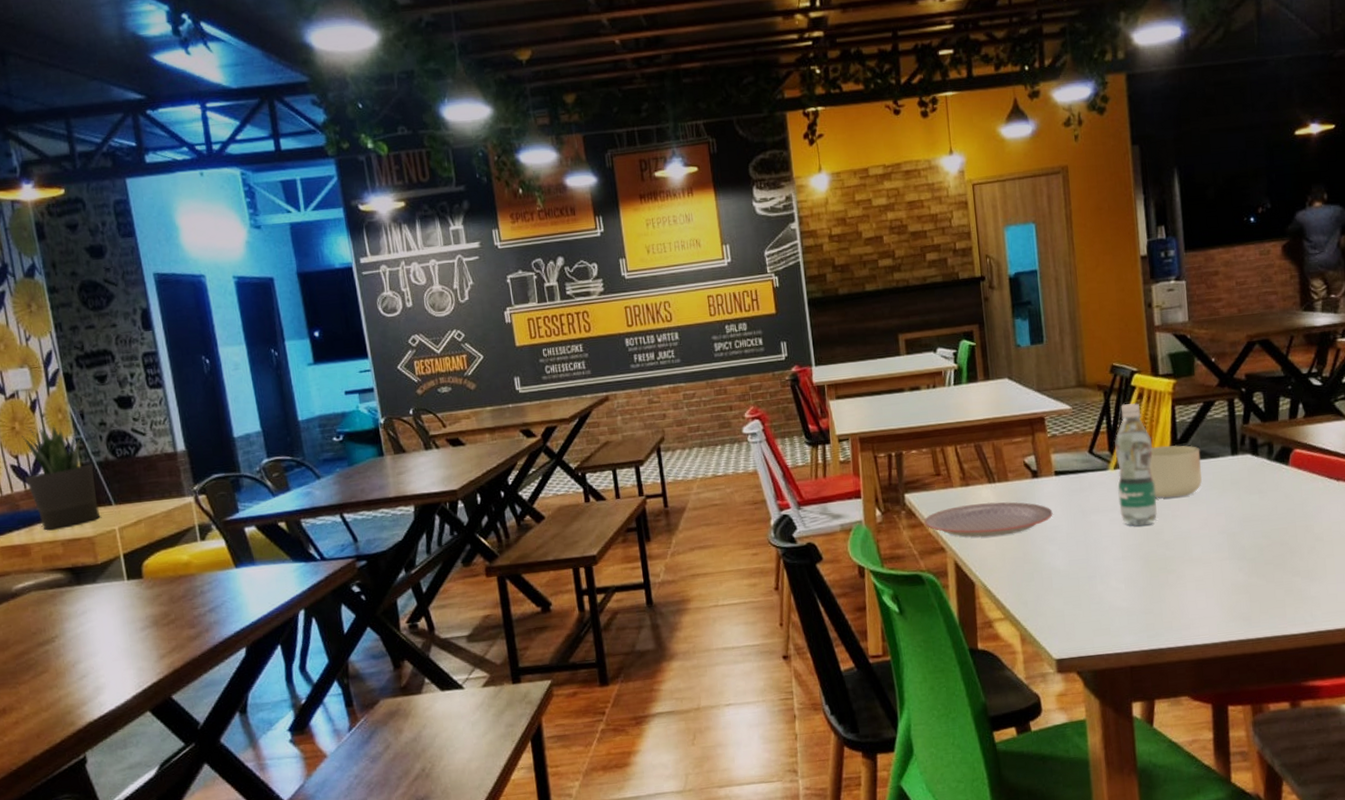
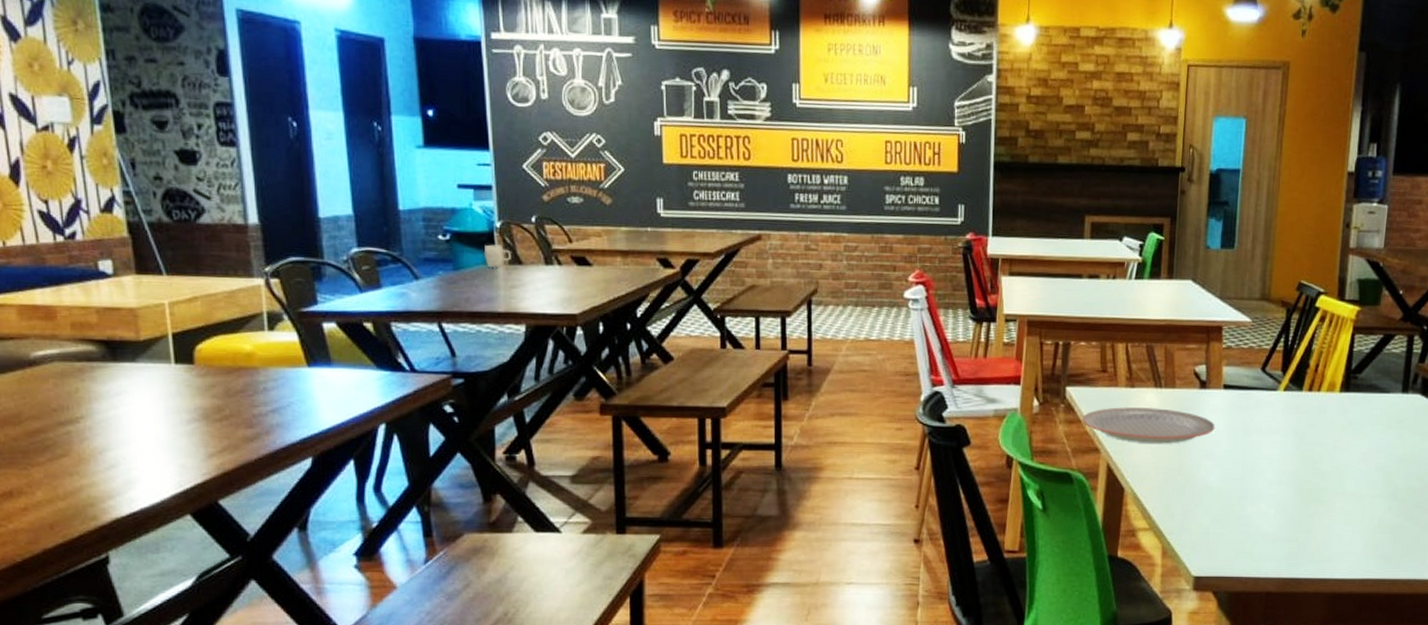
planter: present [21,425,101,531] -> none [54,166,148,296]
mug: none [372,437,396,459] -> present [484,243,511,269]
bottle: present [1113,403,1157,526] -> none [1282,324,1327,453]
cup: present [1149,445,1202,499] -> none [1318,373,1372,428]

